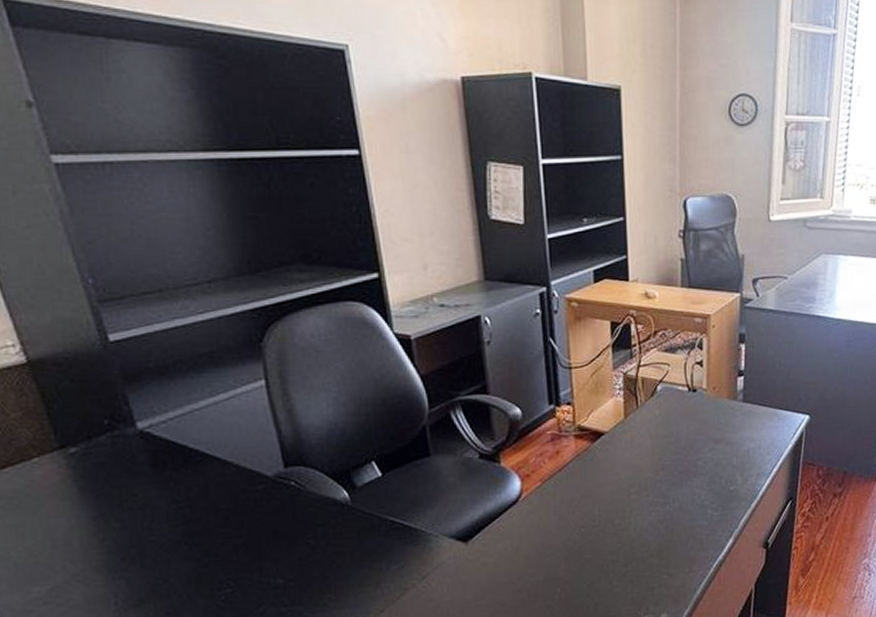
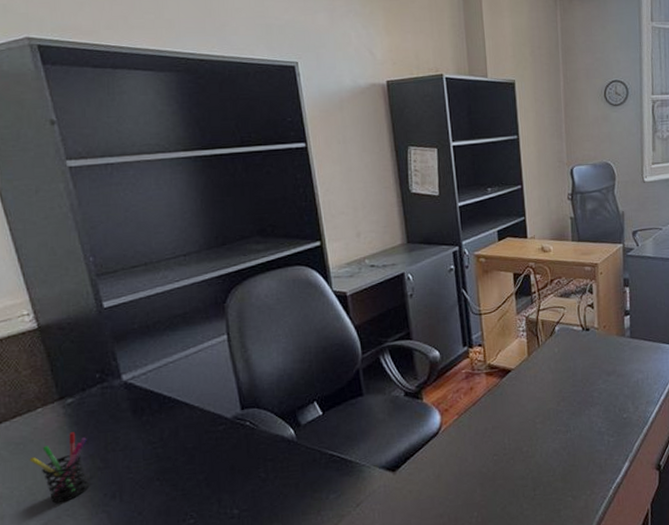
pen holder: none [26,486,102,566] -> present [29,432,89,503]

